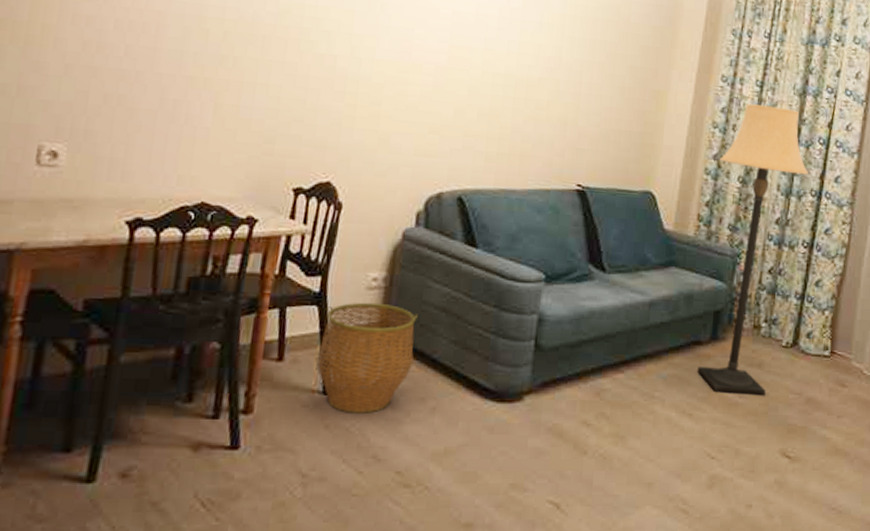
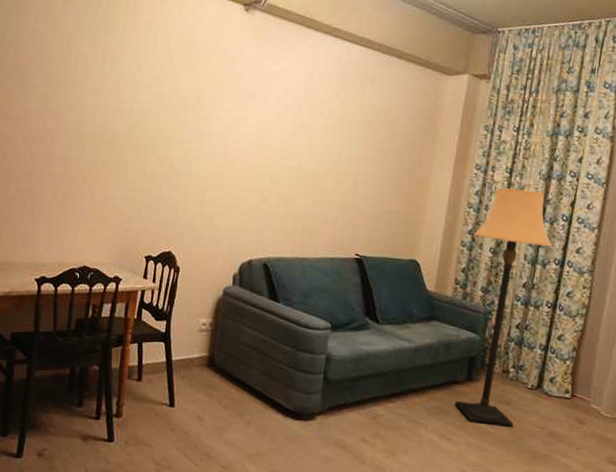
basket: present [316,302,418,413] -> none [164,340,236,422]

